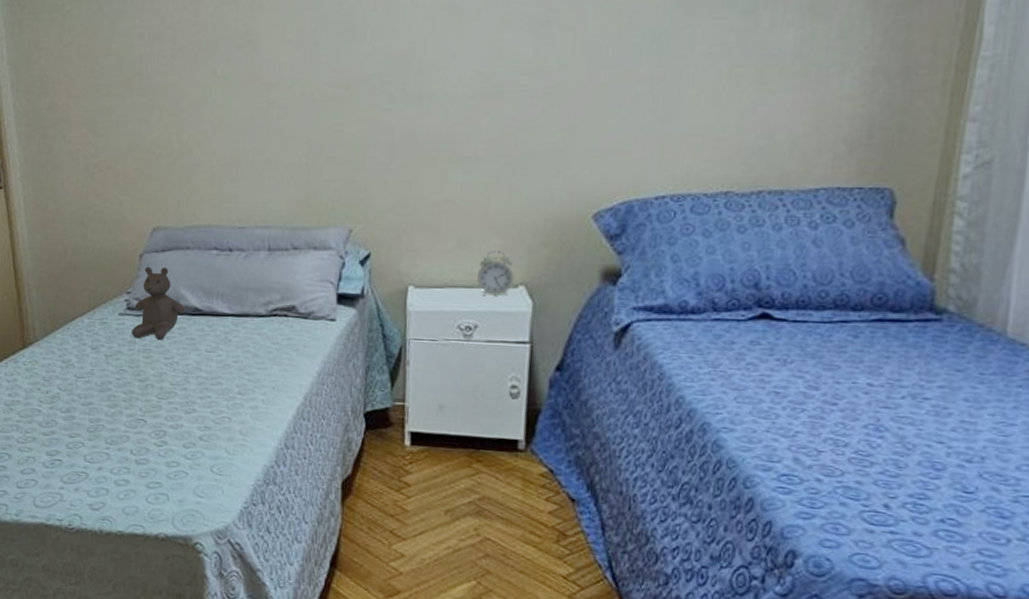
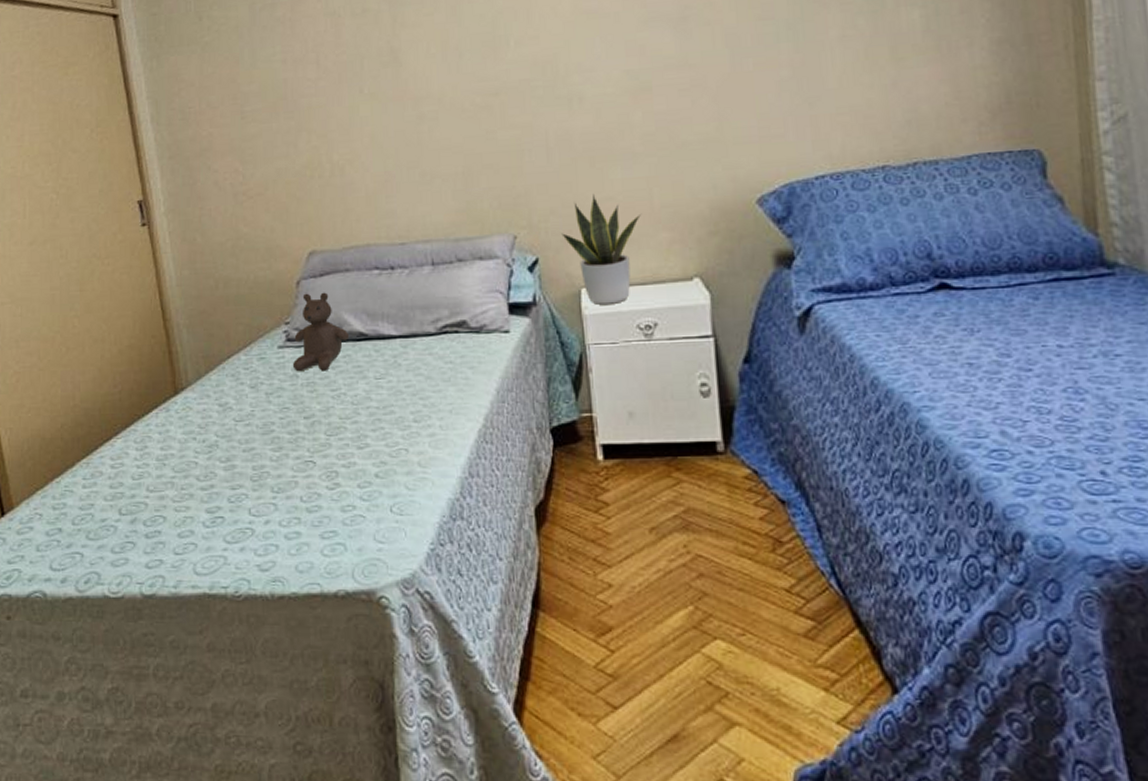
potted plant: none [396,194,475,303] -> present [561,193,641,305]
alarm clock: present [477,250,514,296] -> none [650,244,688,292]

